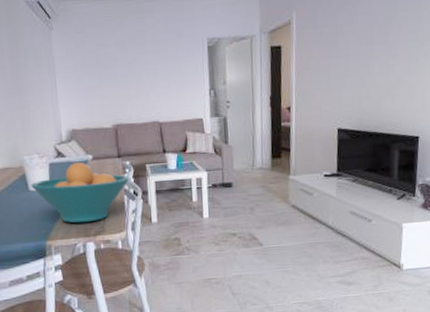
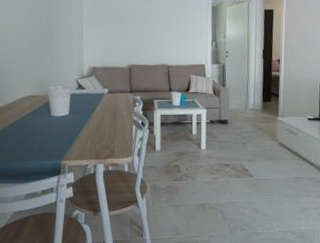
fruit bowl: present [31,161,130,223] -> none [53,94,139,147]

